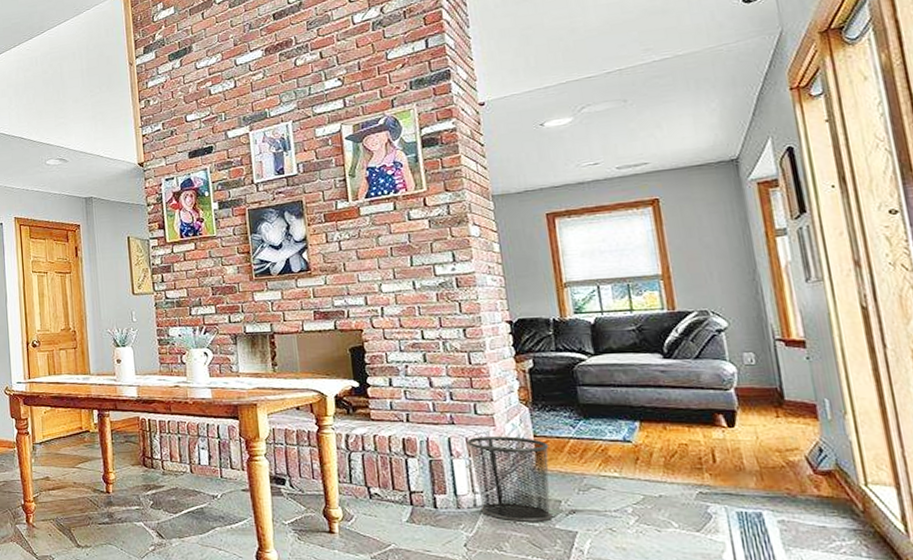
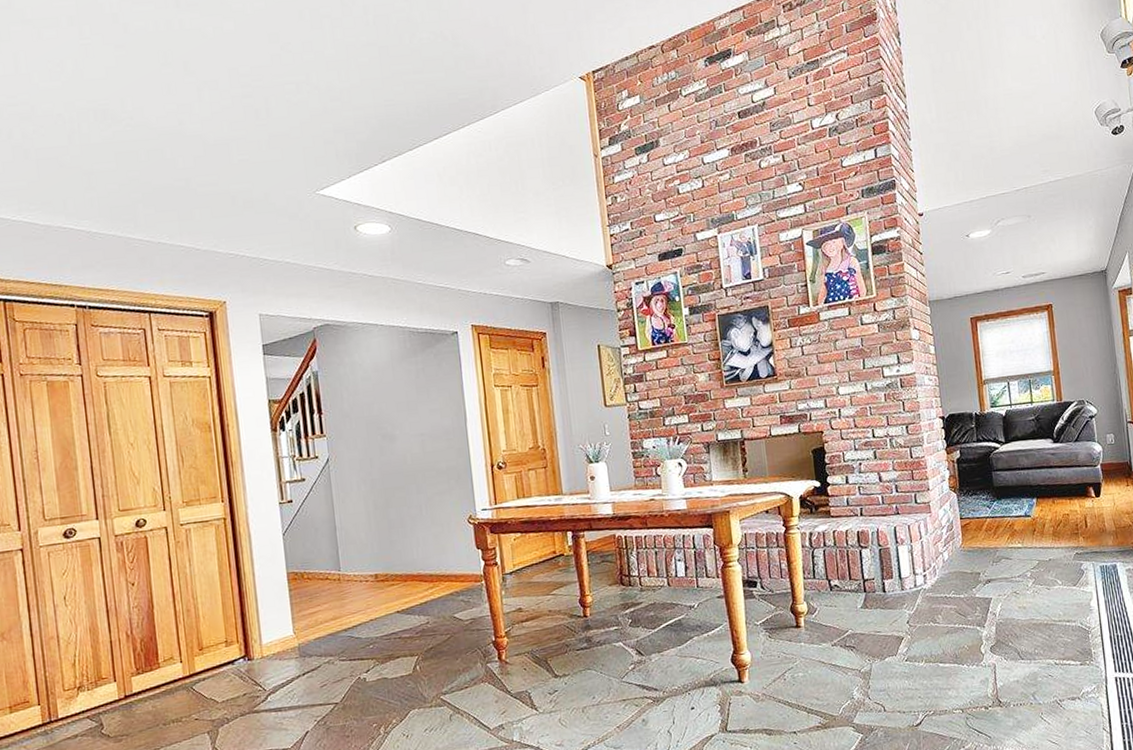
waste bin: present [466,436,553,522] -> none [908,520,974,596]

